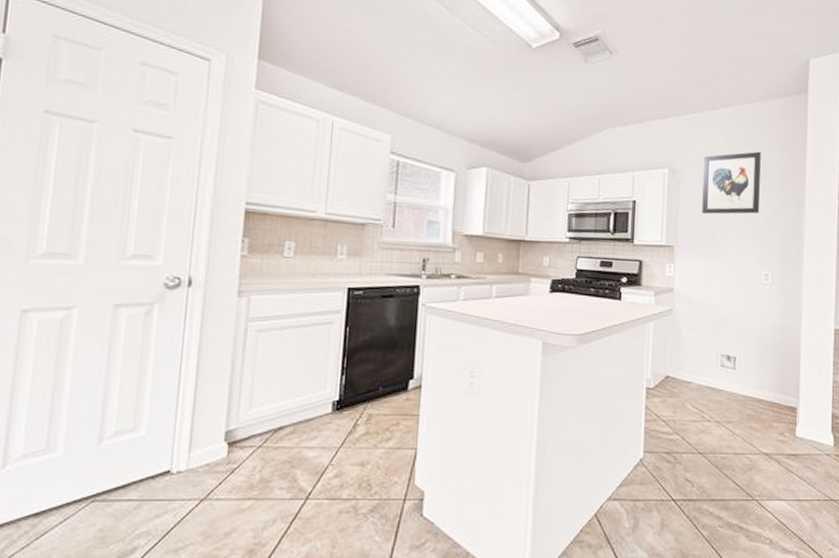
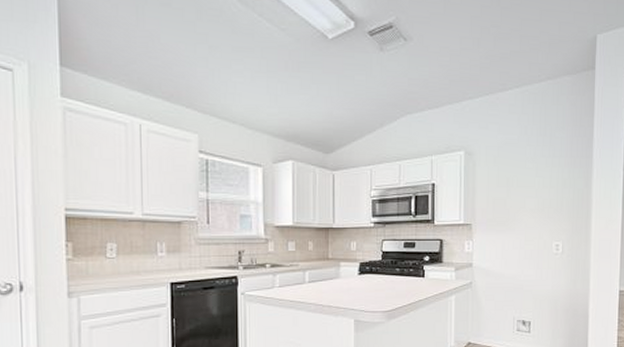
wall art: present [702,151,761,215] -> none [497,129,551,193]

